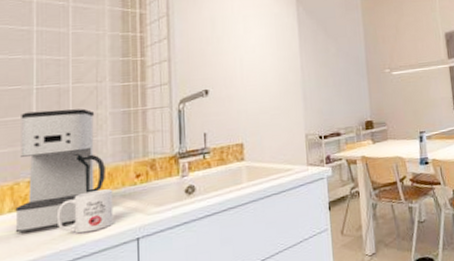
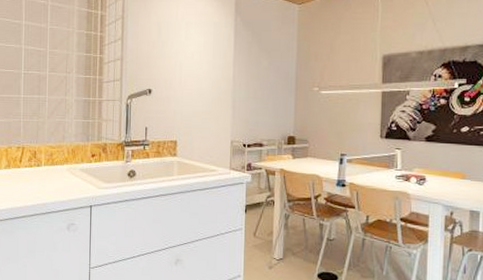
coffee maker: present [15,108,107,233] -> none [8,92,71,186]
mug: present [56,189,114,234] -> none [35,162,75,194]

